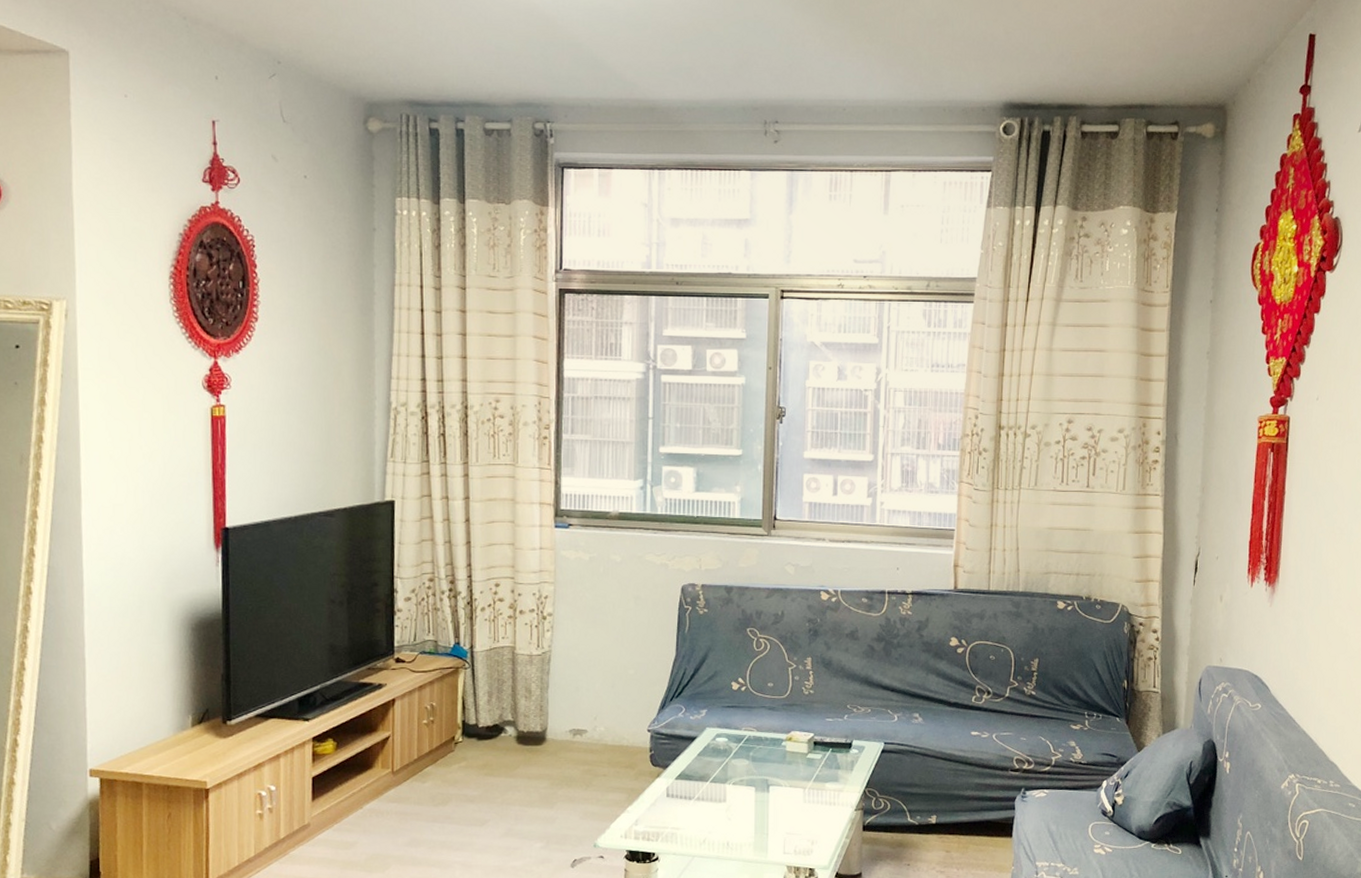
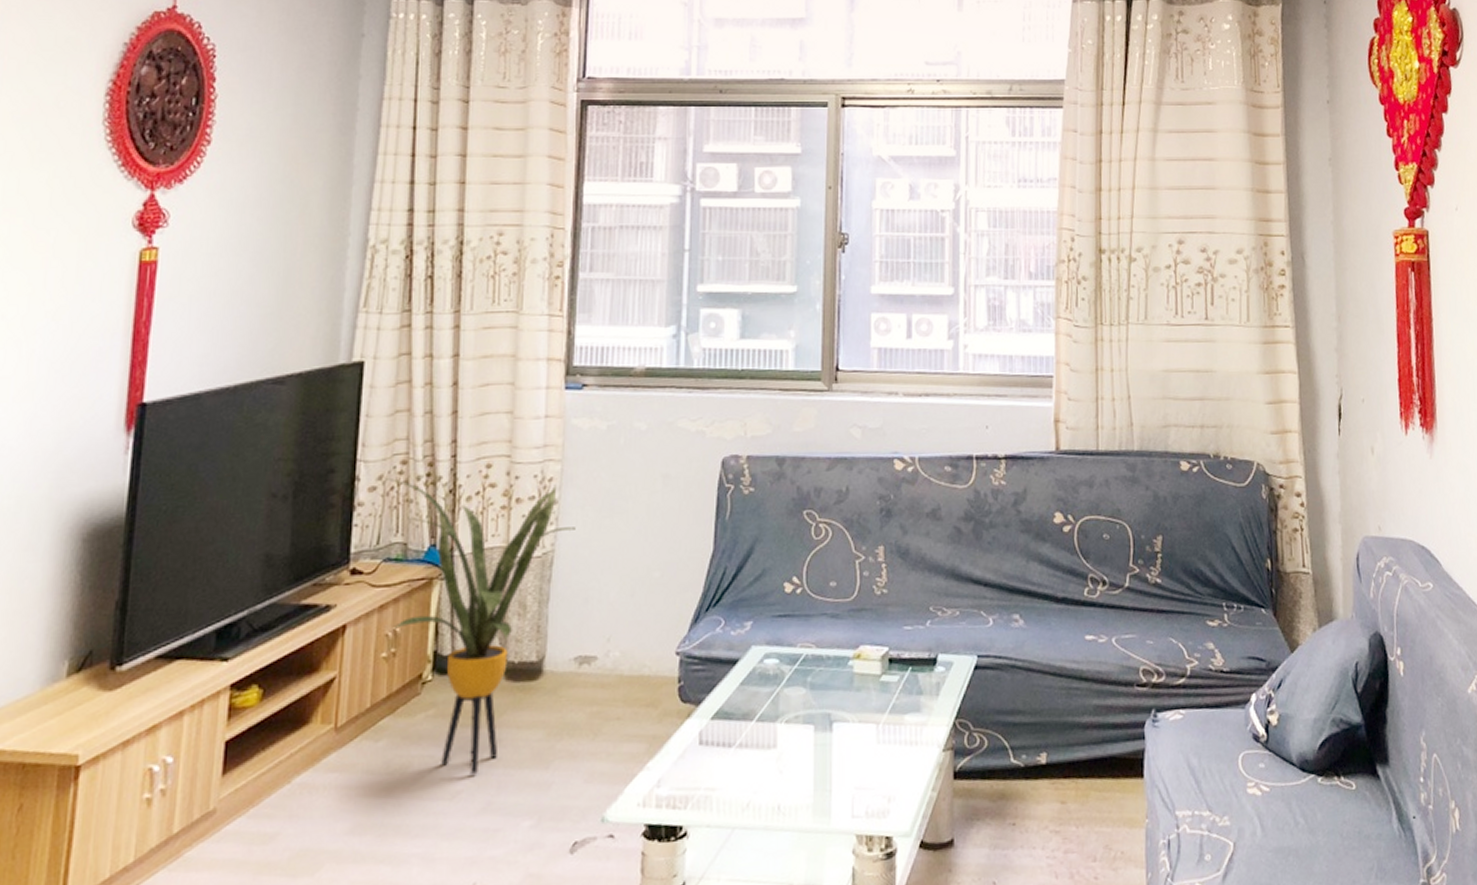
house plant: none [416,591,567,809] -> present [384,477,576,774]

